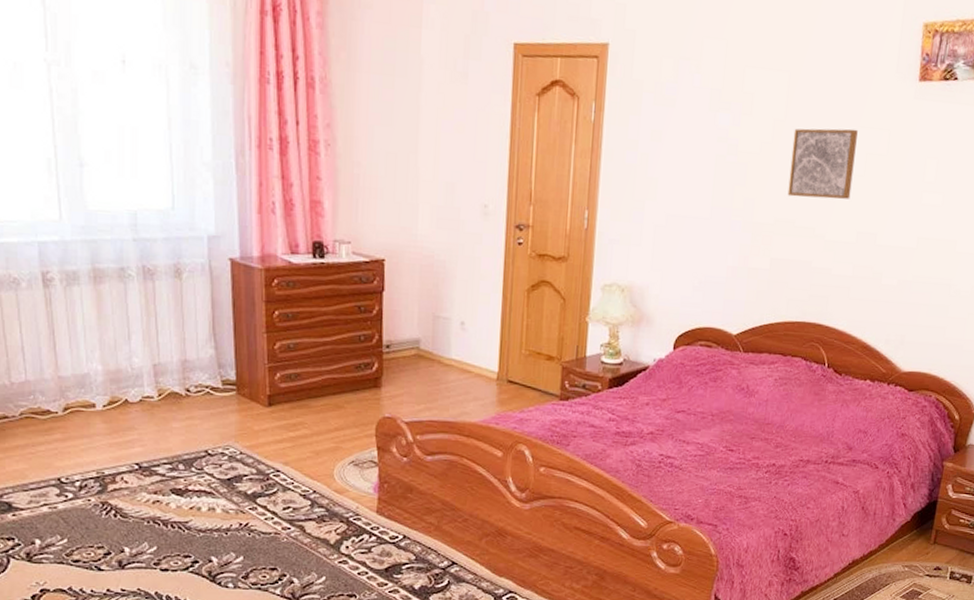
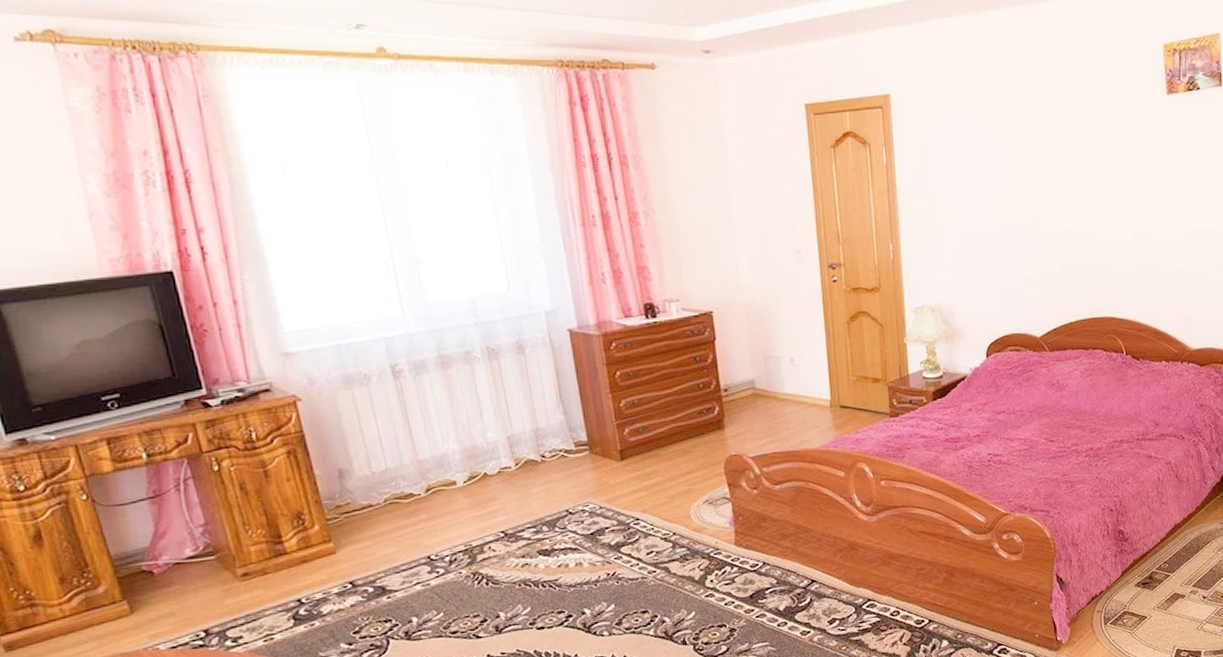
wall art: present [787,128,858,199] -> none [1065,142,1123,208]

